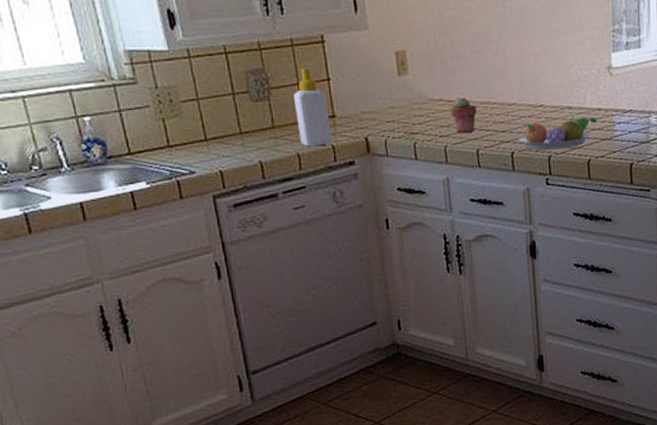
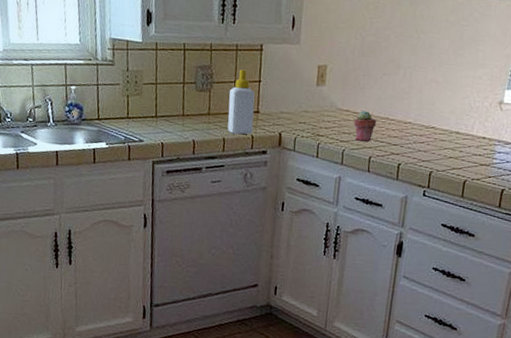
fruit bowl: present [518,116,597,150] -> none [406,140,480,168]

